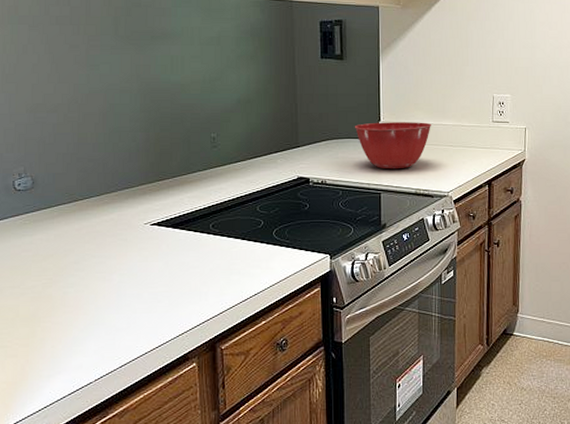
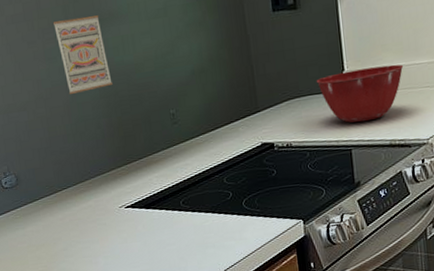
wall art: none [100,31,155,103] -> present [52,15,113,94]

